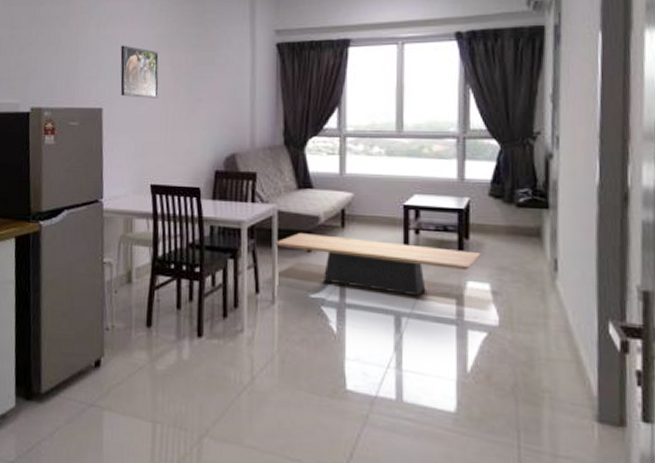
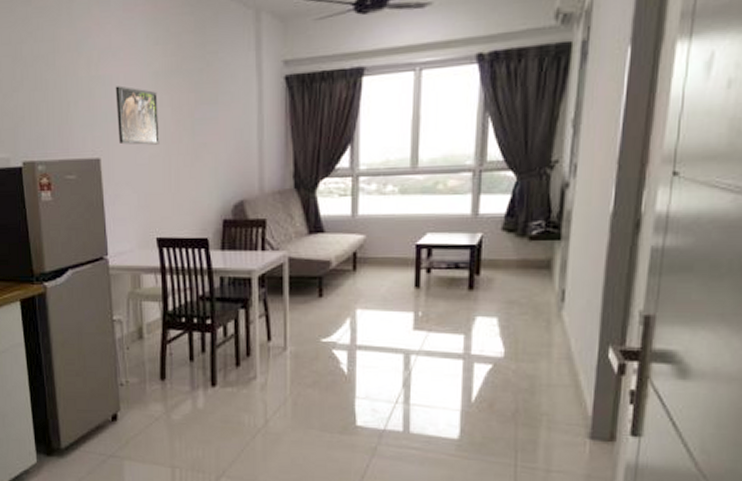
coffee table: present [275,233,481,296] -> none [286,279,491,333]

